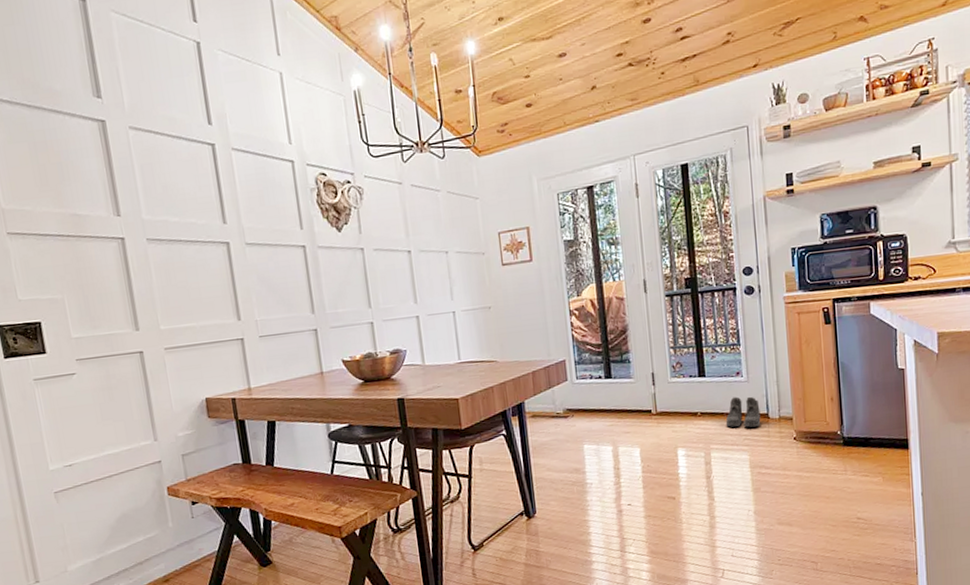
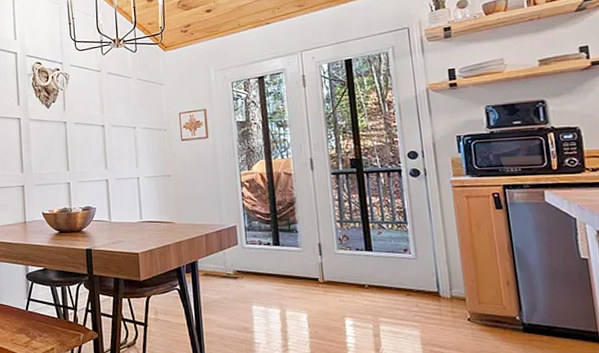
boots: present [725,396,761,428] -> none [394,272,432,304]

